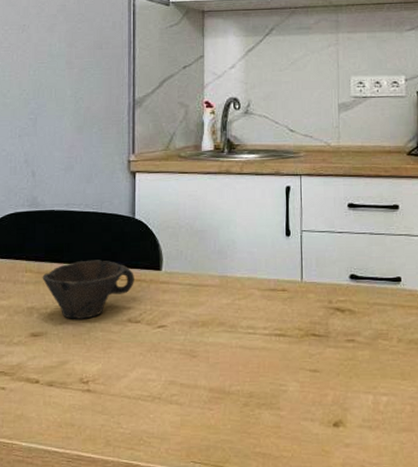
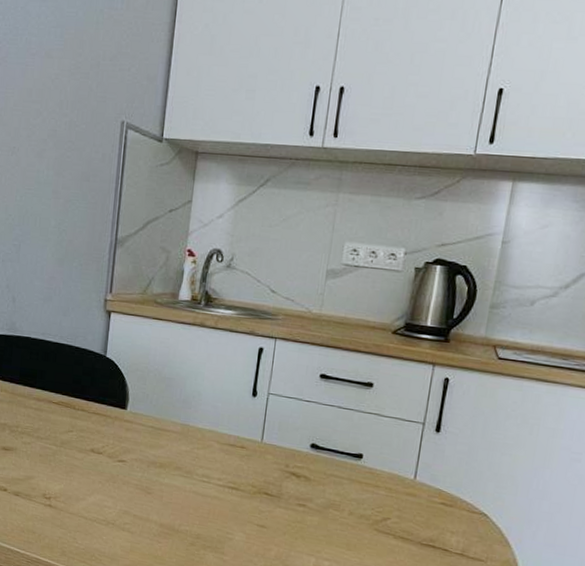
cup: present [42,259,134,319] -> none [15,388,101,443]

